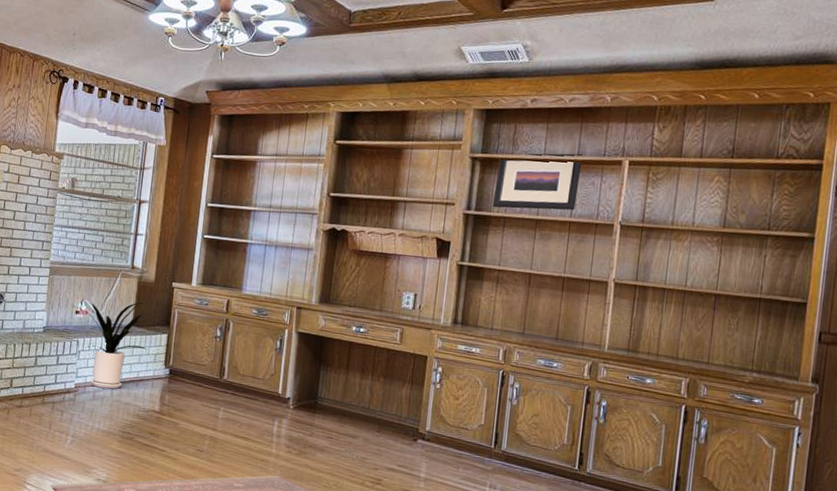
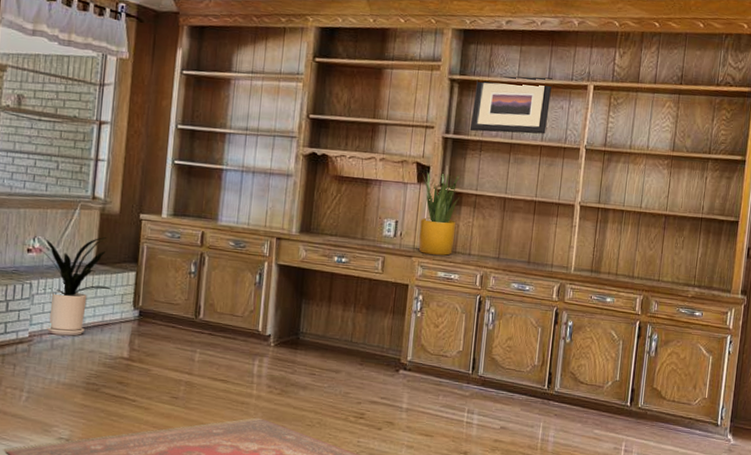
planter: none [438,247,482,330] -> present [418,171,460,256]

